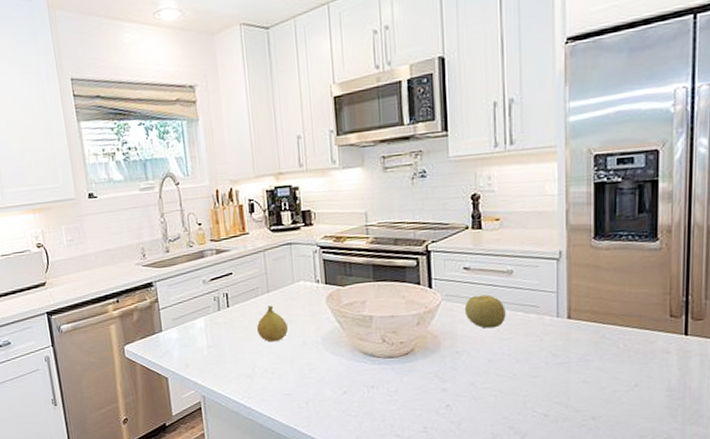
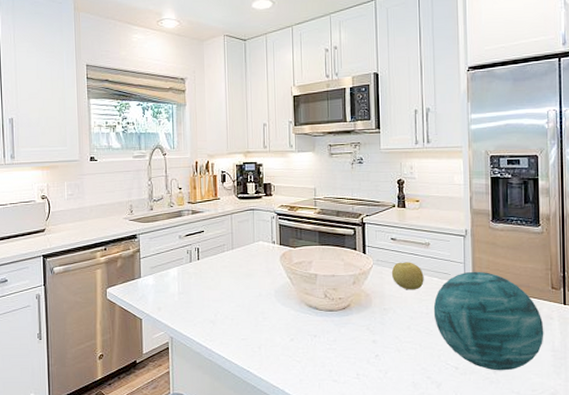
fruit: present [256,306,289,343] -> none [221,261,248,292]
decorative orb: none [517,301,658,417] -> present [433,271,544,371]

